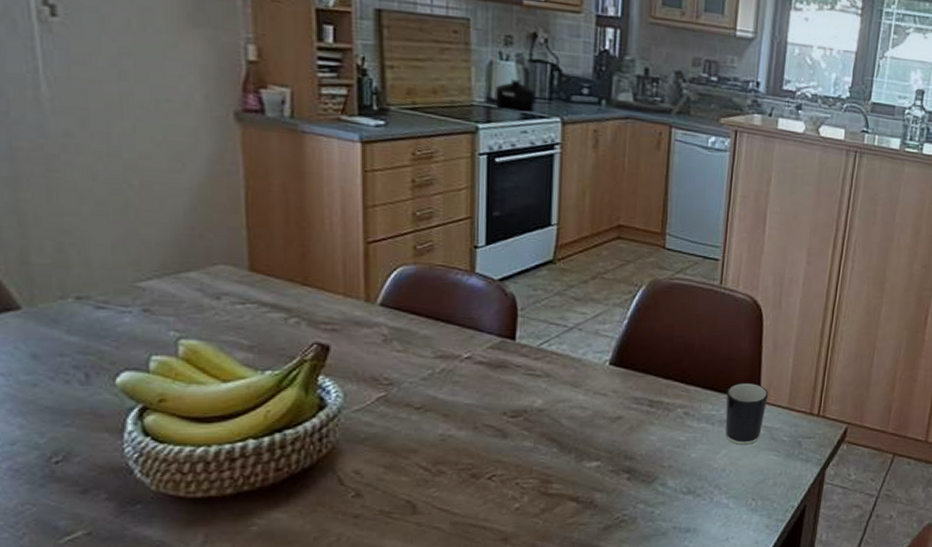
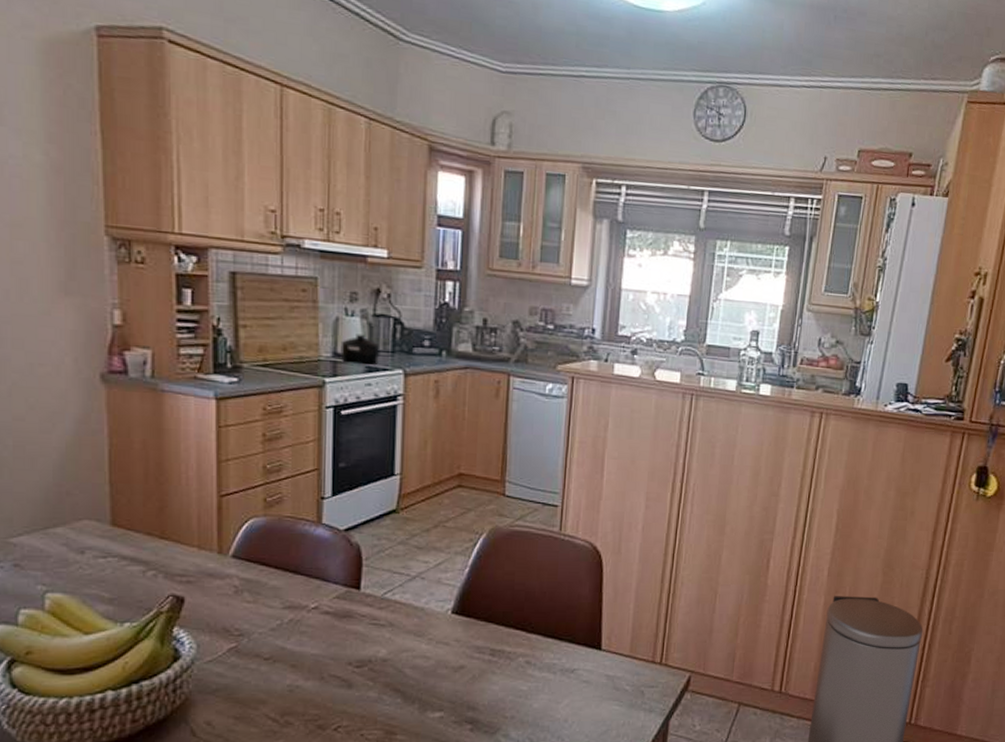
mug: present [725,382,769,445] -> none [567,630,610,694]

